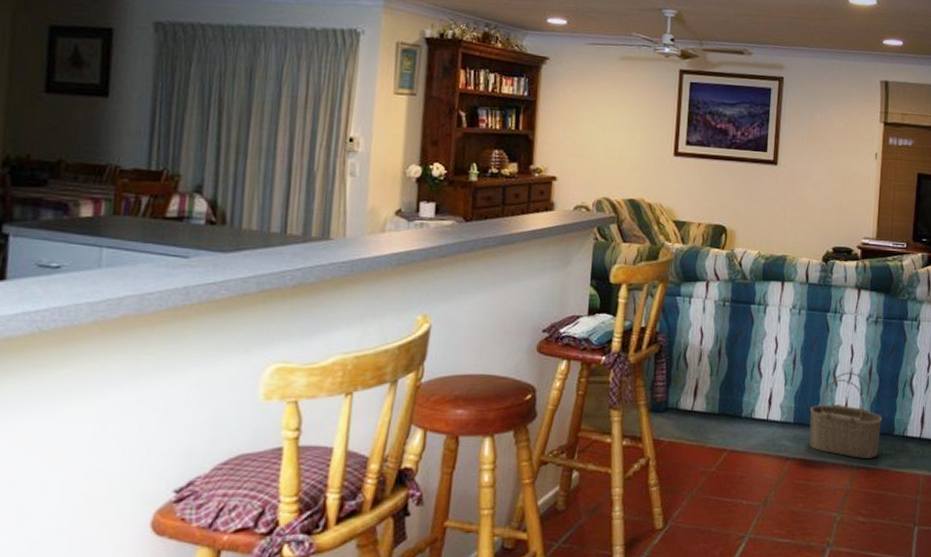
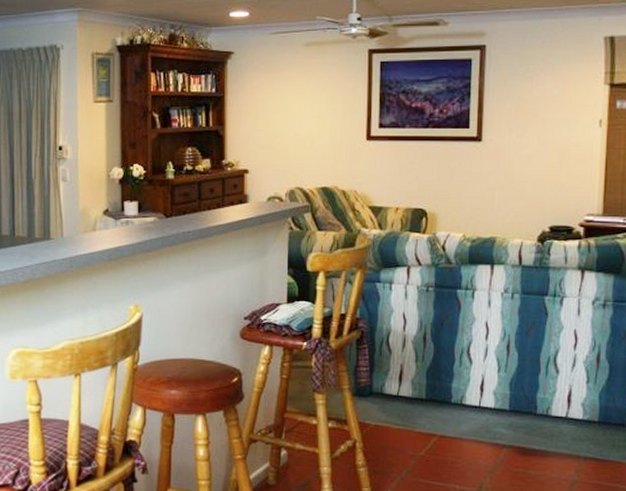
wicker basket: present [809,372,883,458] -> none [527,359,614,449]

